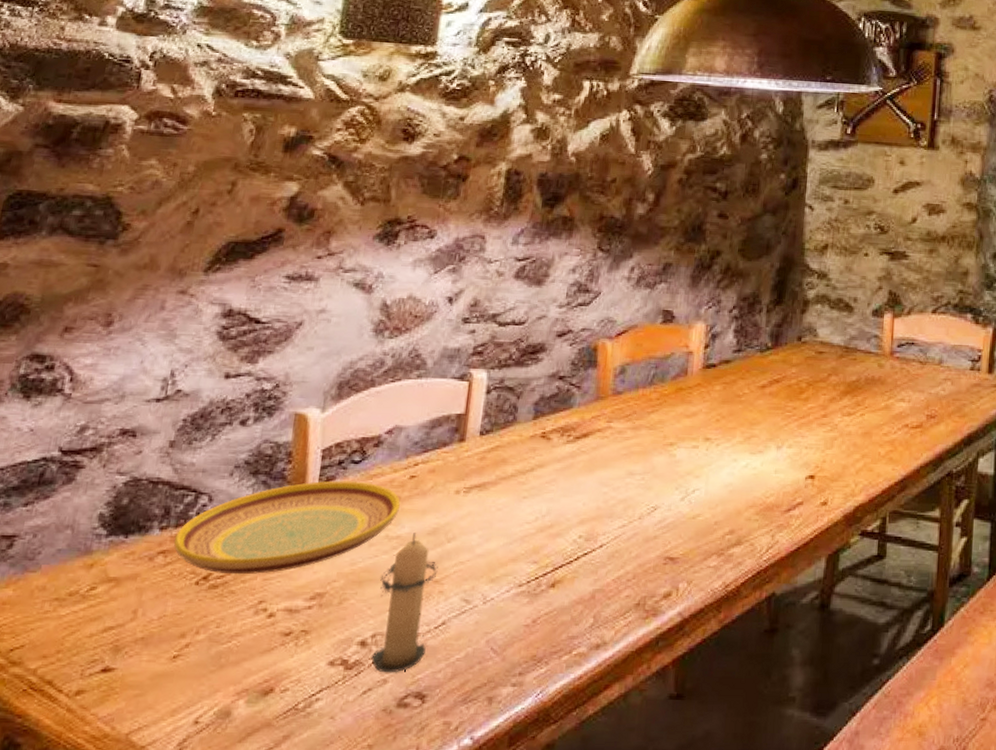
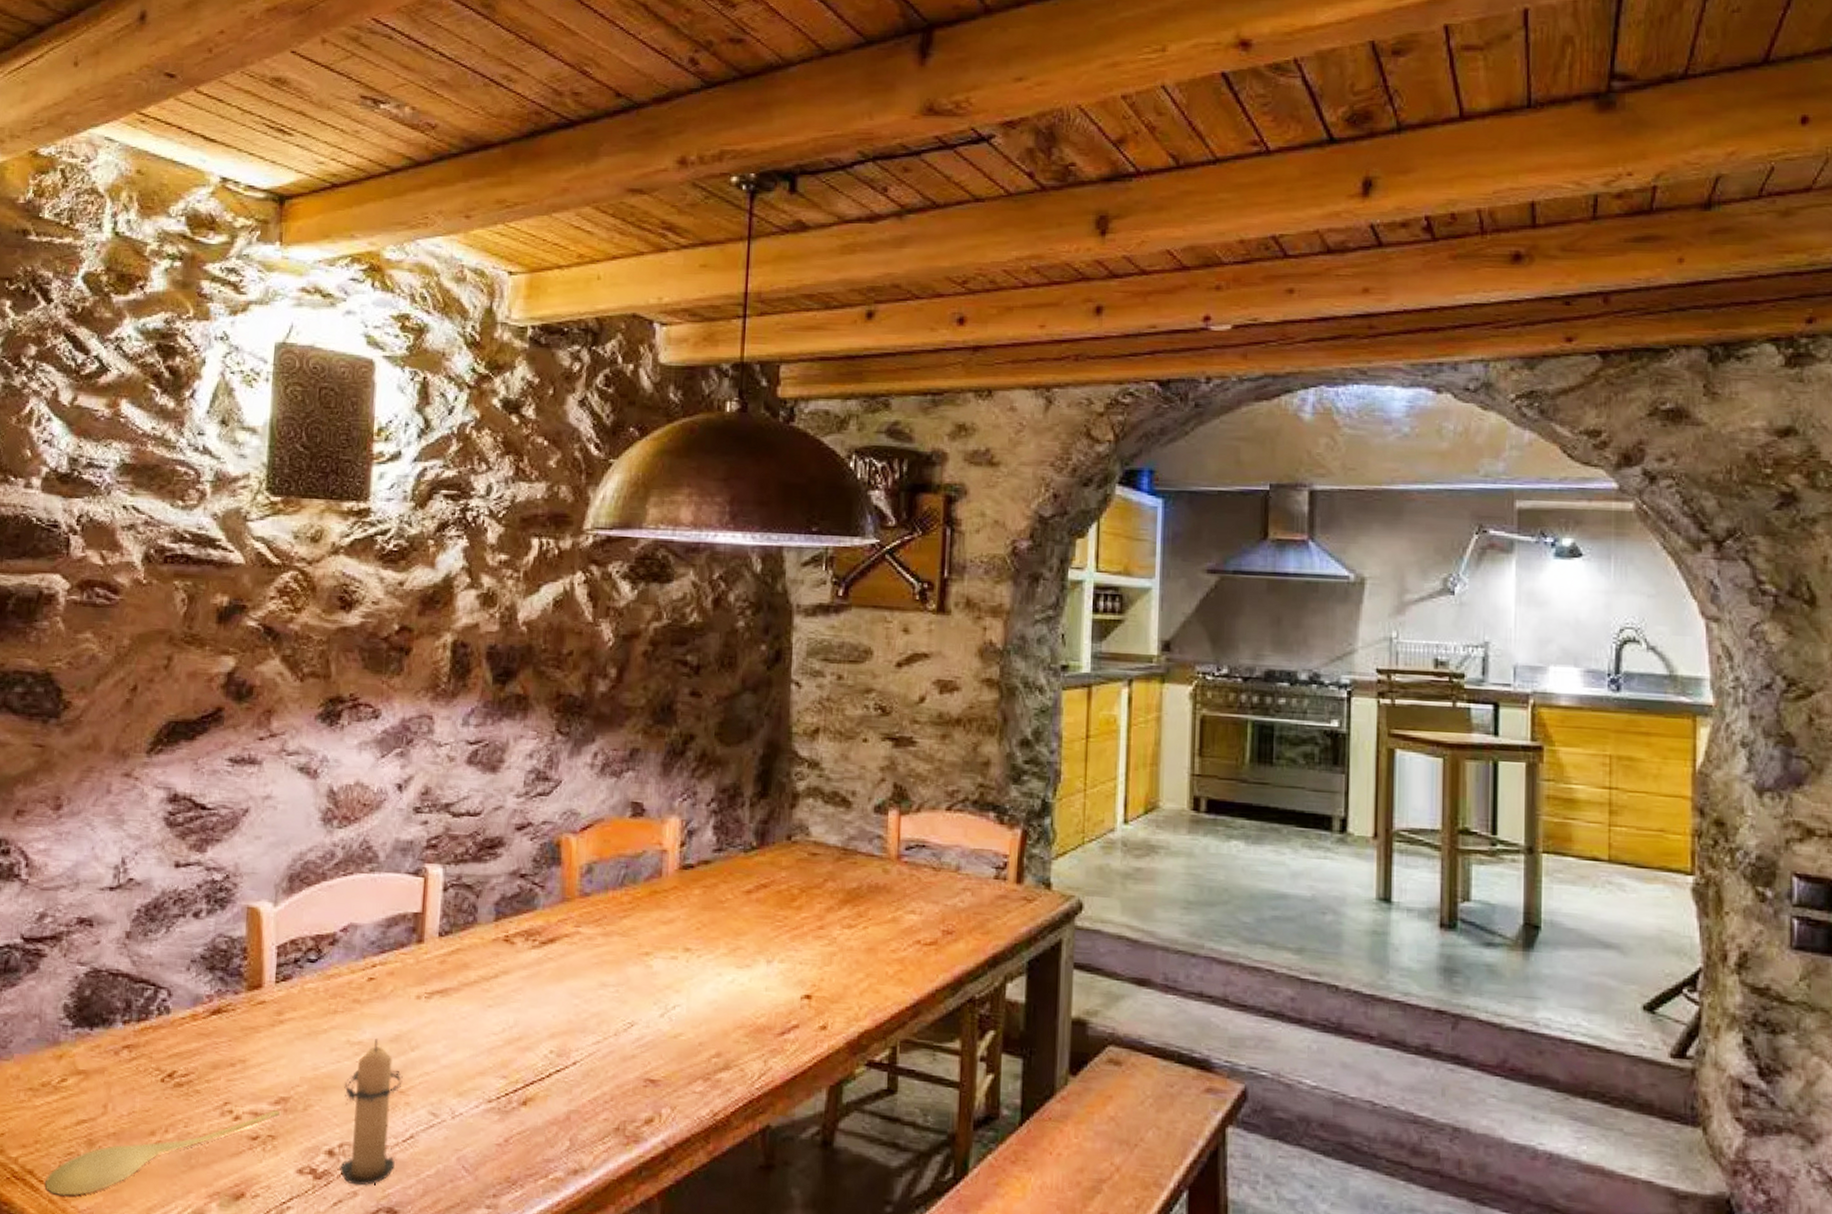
spoon: none [64,606,316,704] -> present [45,1110,281,1196]
plate: present [174,480,400,575] -> none [137,979,360,1074]

